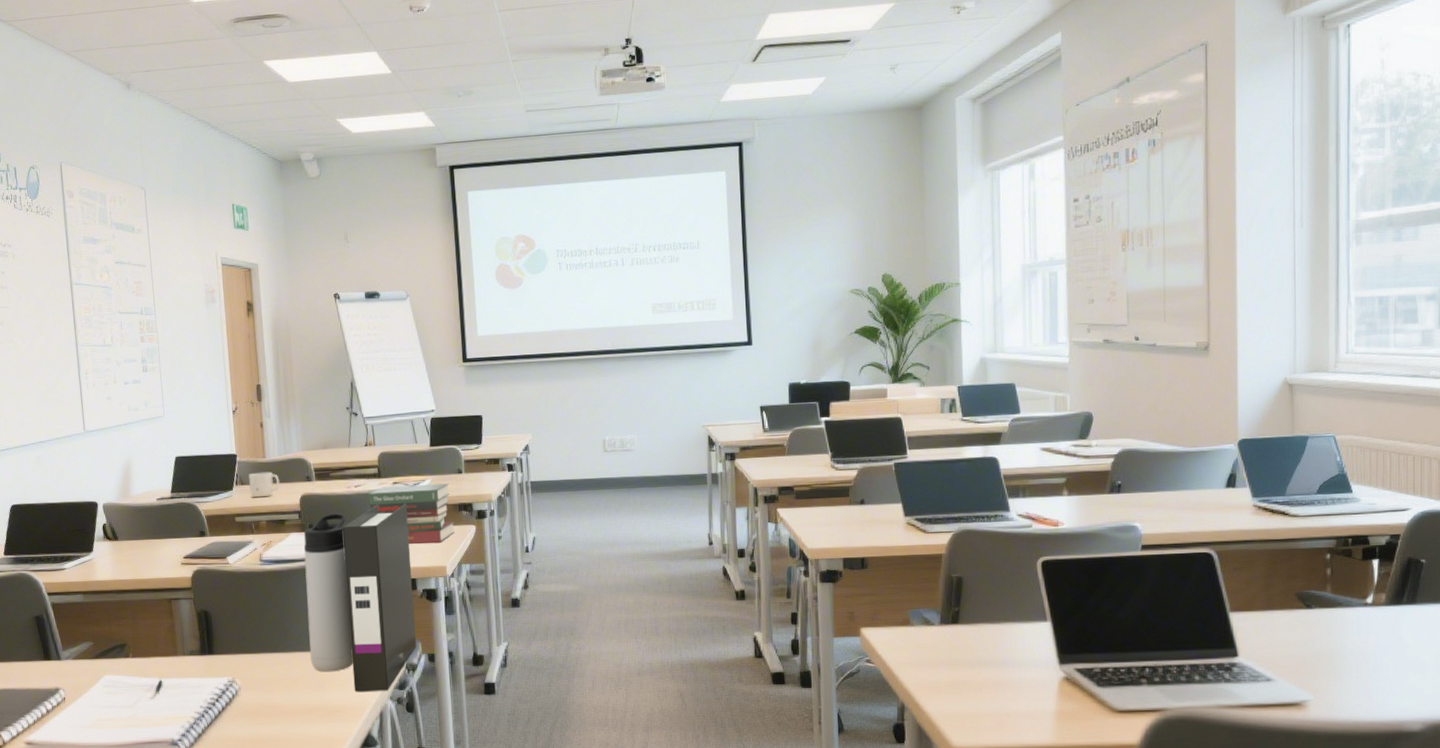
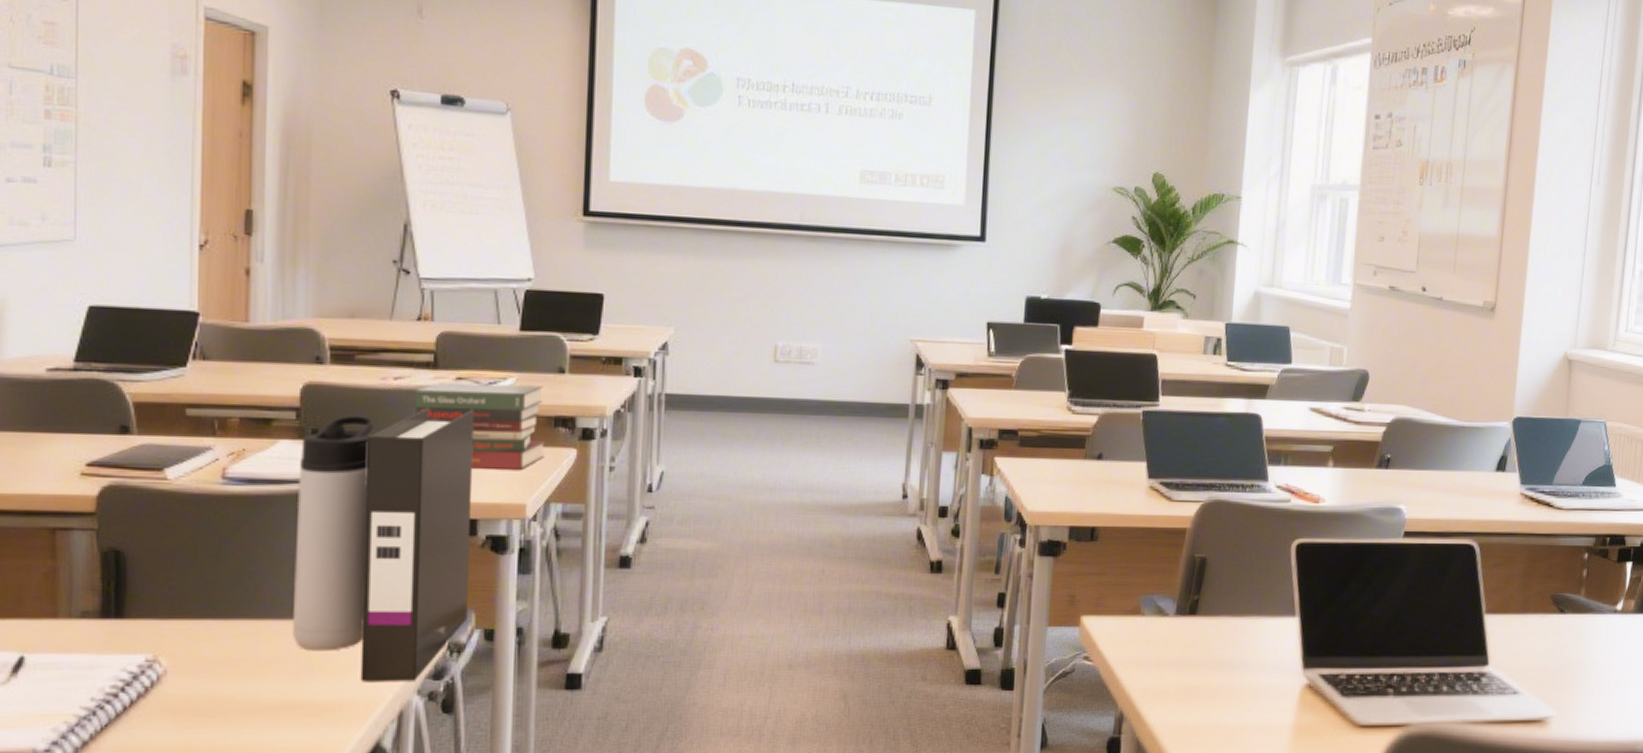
mug: present [248,471,280,498] -> none [215,343,270,382]

